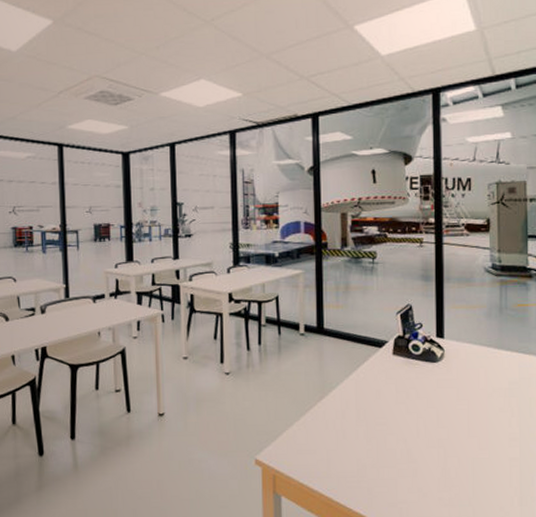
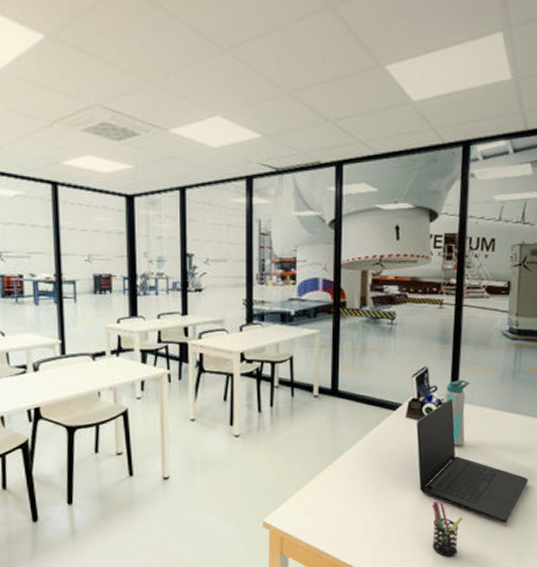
laptop: none [404,335,524,464] -> present [416,398,528,523]
pen holder: none [424,440,458,500] -> present [432,501,463,557]
water bottle: none [430,316,456,384] -> present [444,379,470,446]

